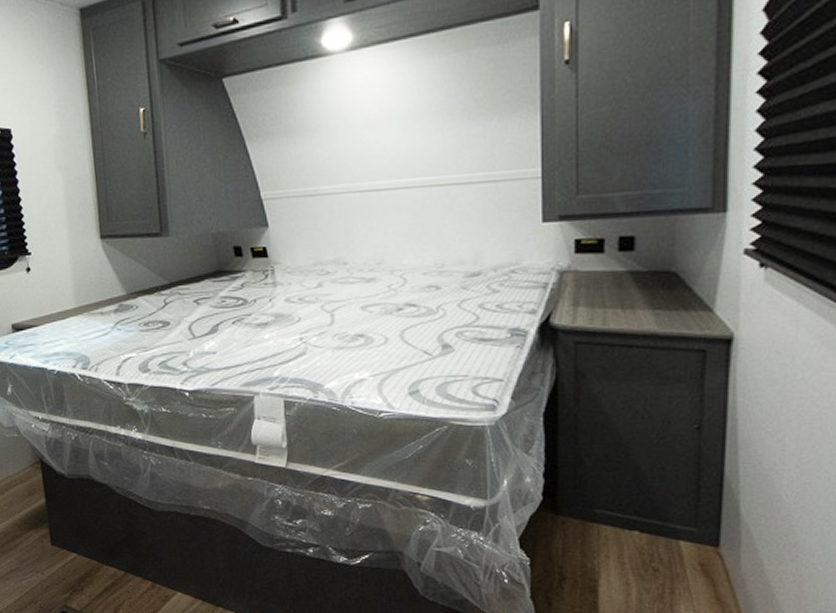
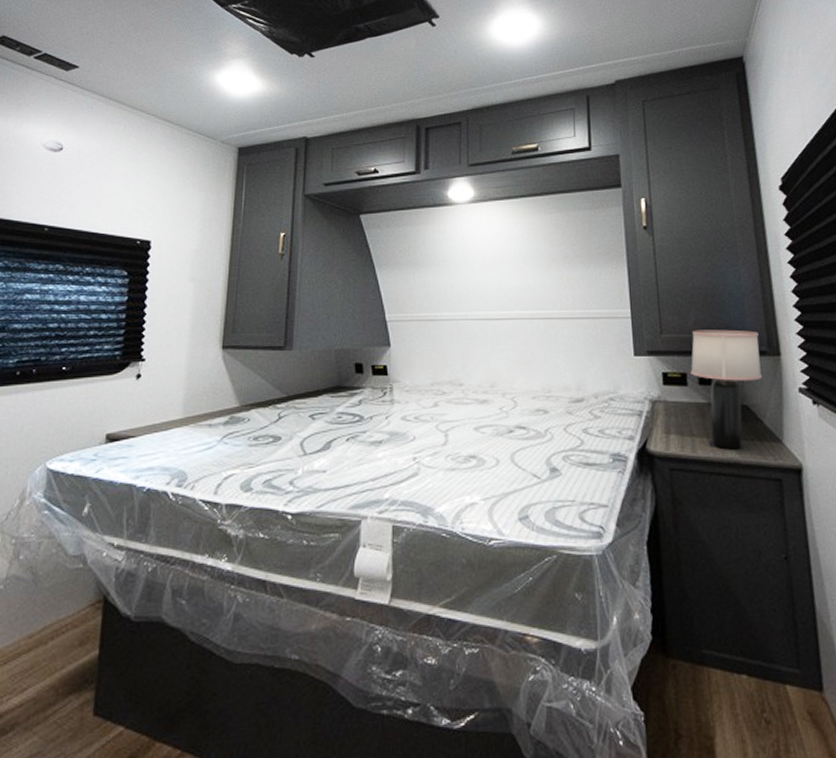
table lamp: none [609,184,702,321] -> present [690,329,763,450]

